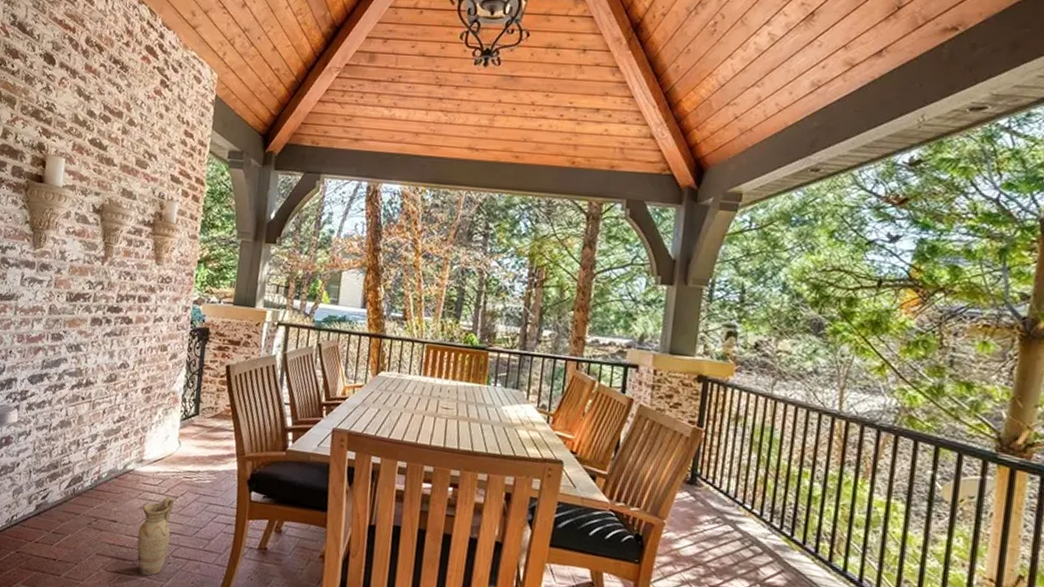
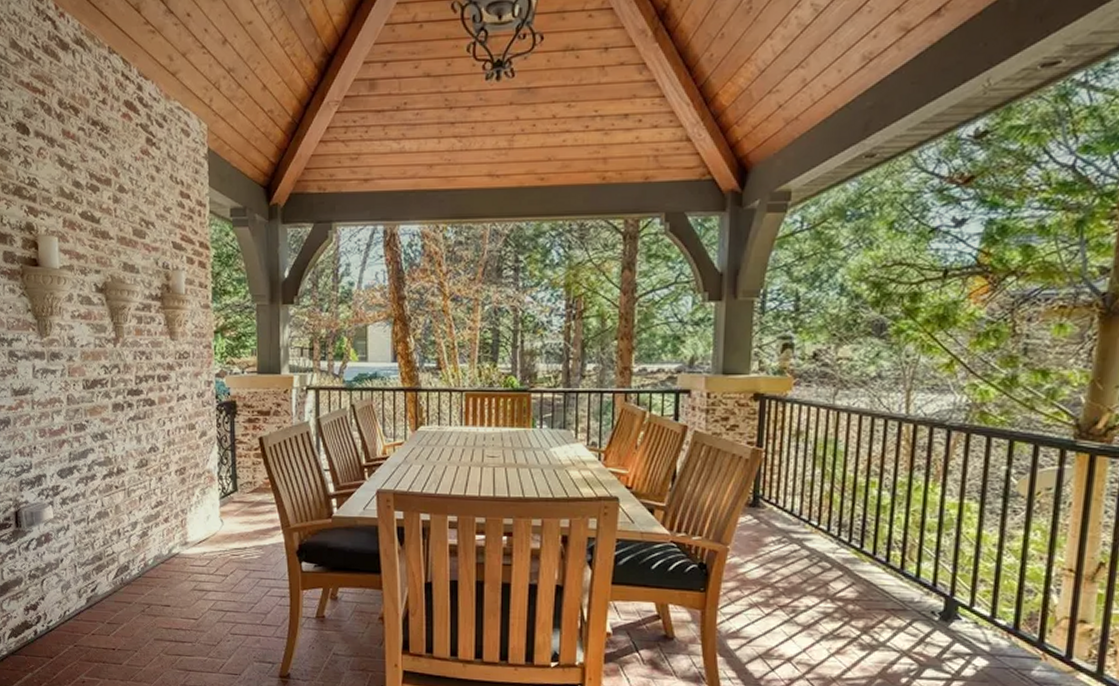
ceramic jug: present [137,496,175,576] -> none [193,575,225,656]

